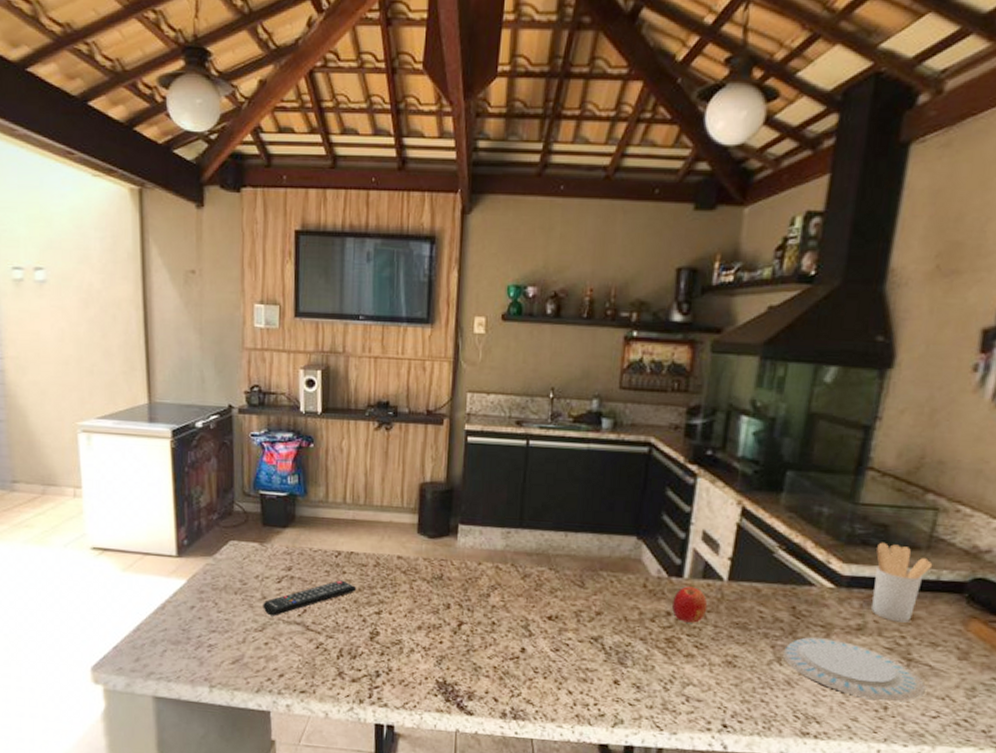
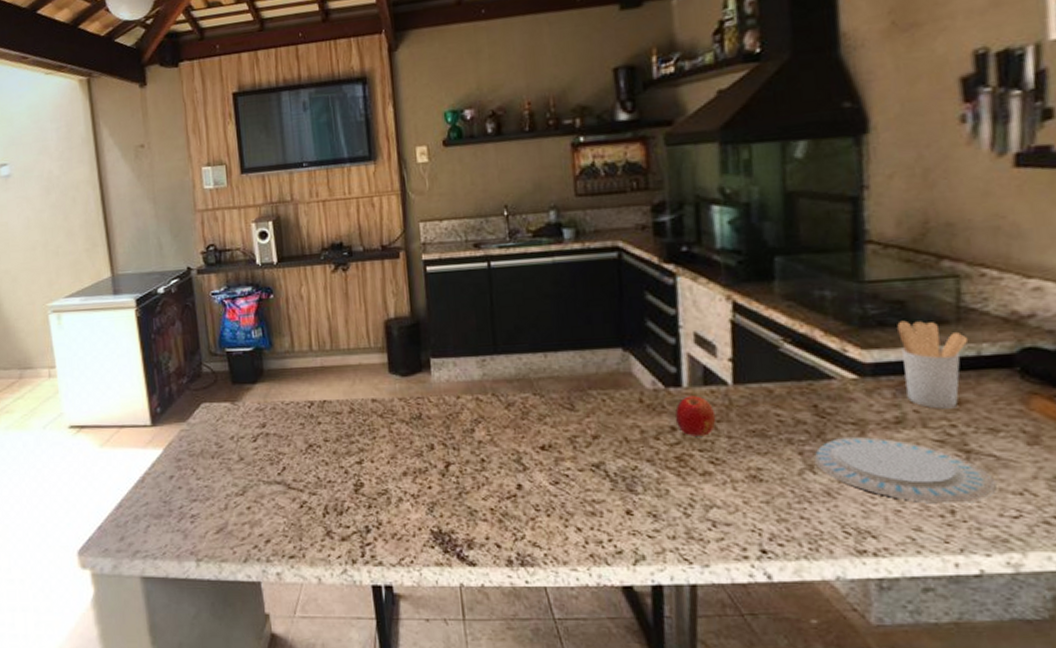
remote control: present [263,580,357,616] -> none [241,431,335,478]

